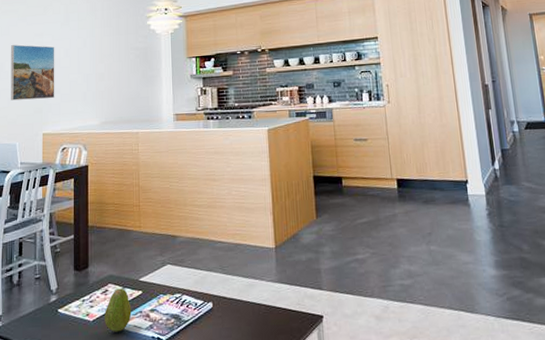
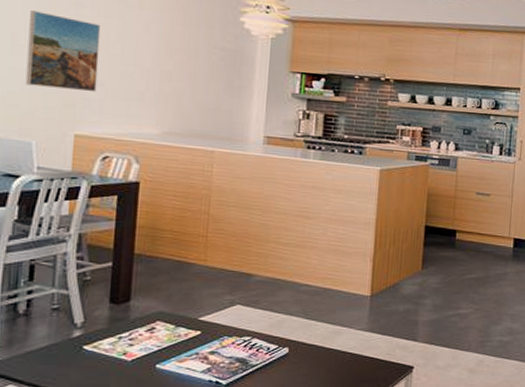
fruit: present [104,288,132,332] -> none [147,326,185,374]

